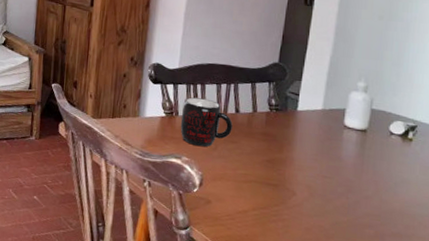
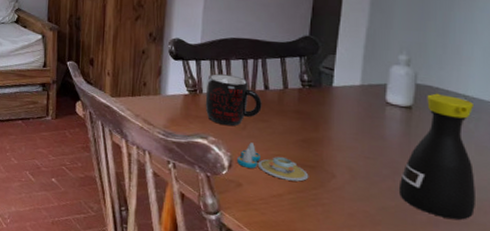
salt and pepper shaker set: none [208,162,272,199] -> present [237,142,309,182]
bottle: none [351,118,422,234] -> present [400,93,475,220]

